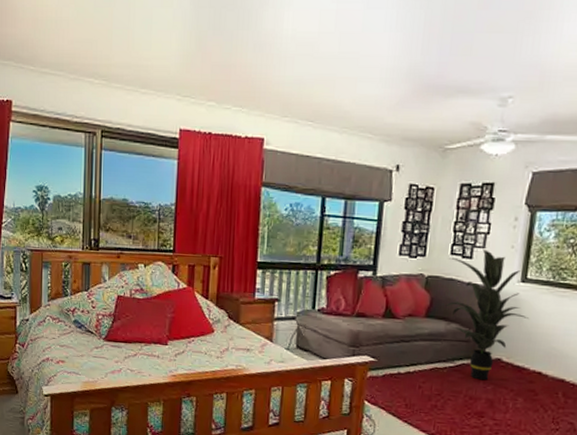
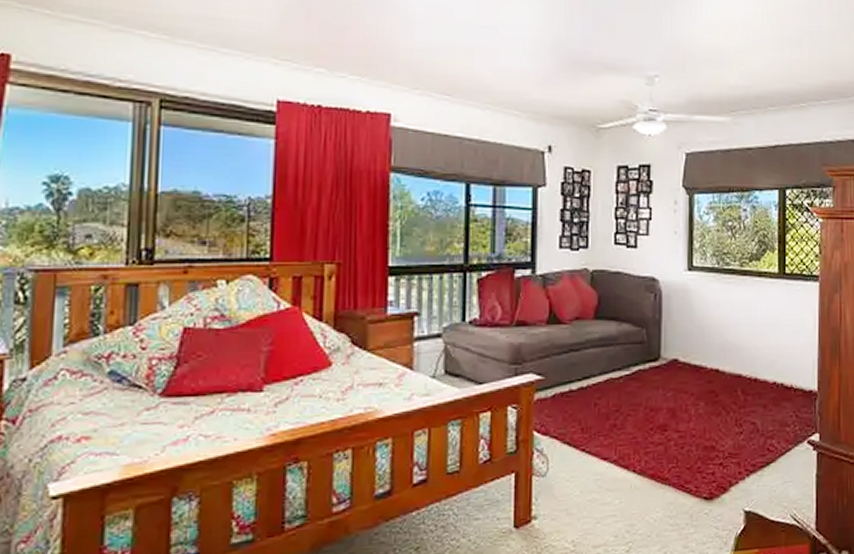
indoor plant: present [446,249,529,381] -> none [614,237,699,387]

